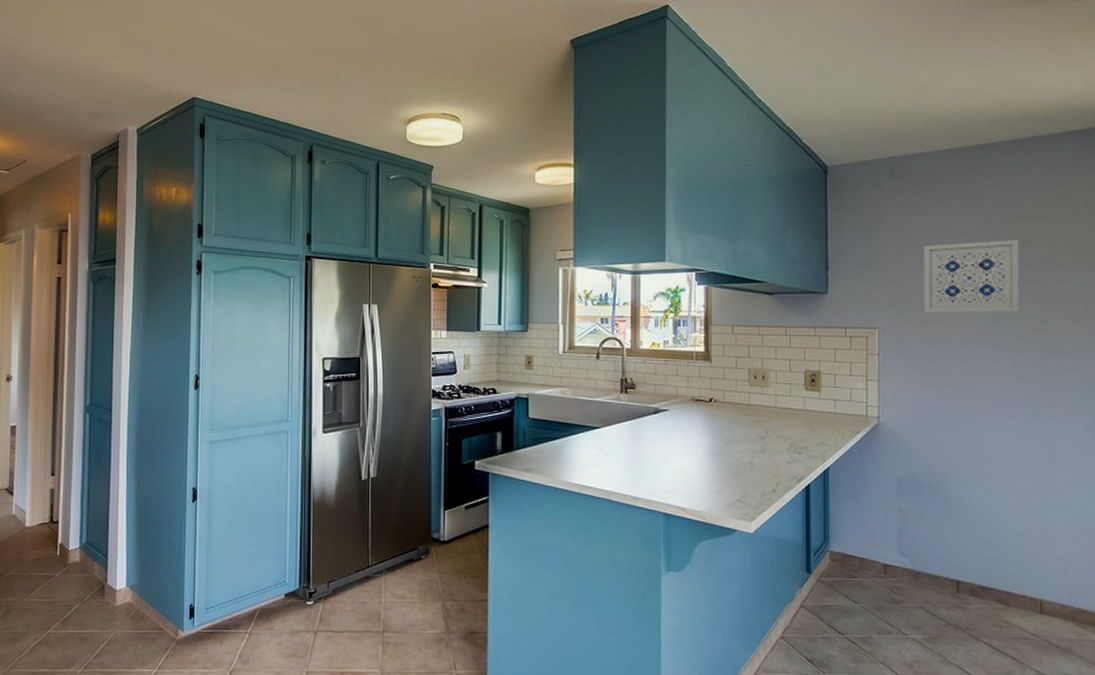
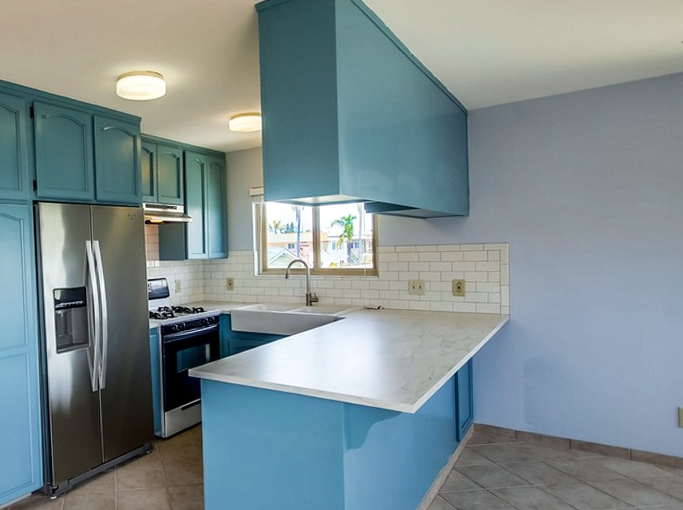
wall art: present [923,240,1020,313] -> none [542,167,615,229]

